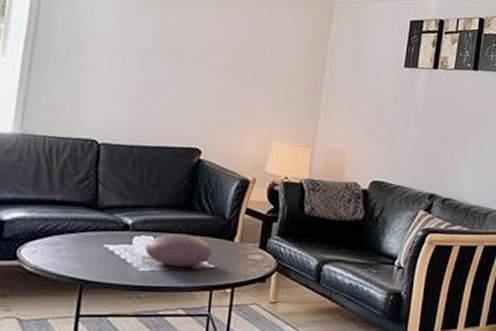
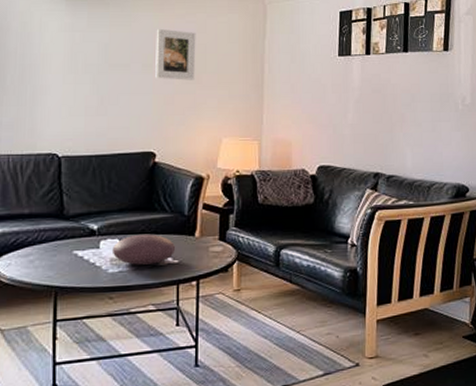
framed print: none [209,19,256,77] -> present [155,29,196,80]

